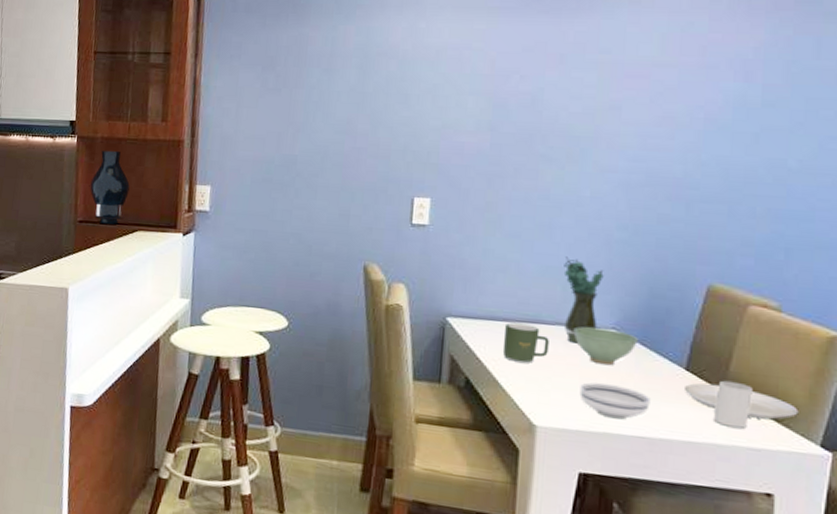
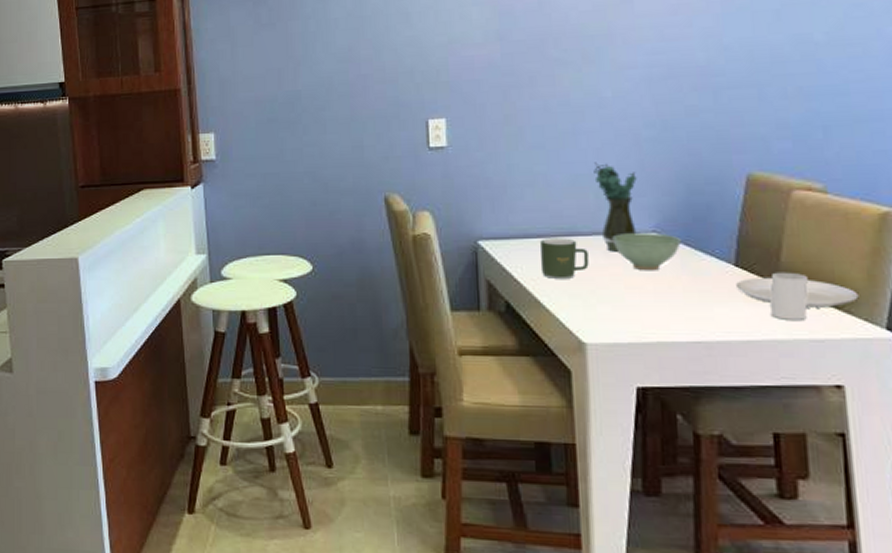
vase: present [90,151,130,225] -> none [88,109,129,187]
bowl: present [579,382,651,420] -> none [626,289,703,326]

